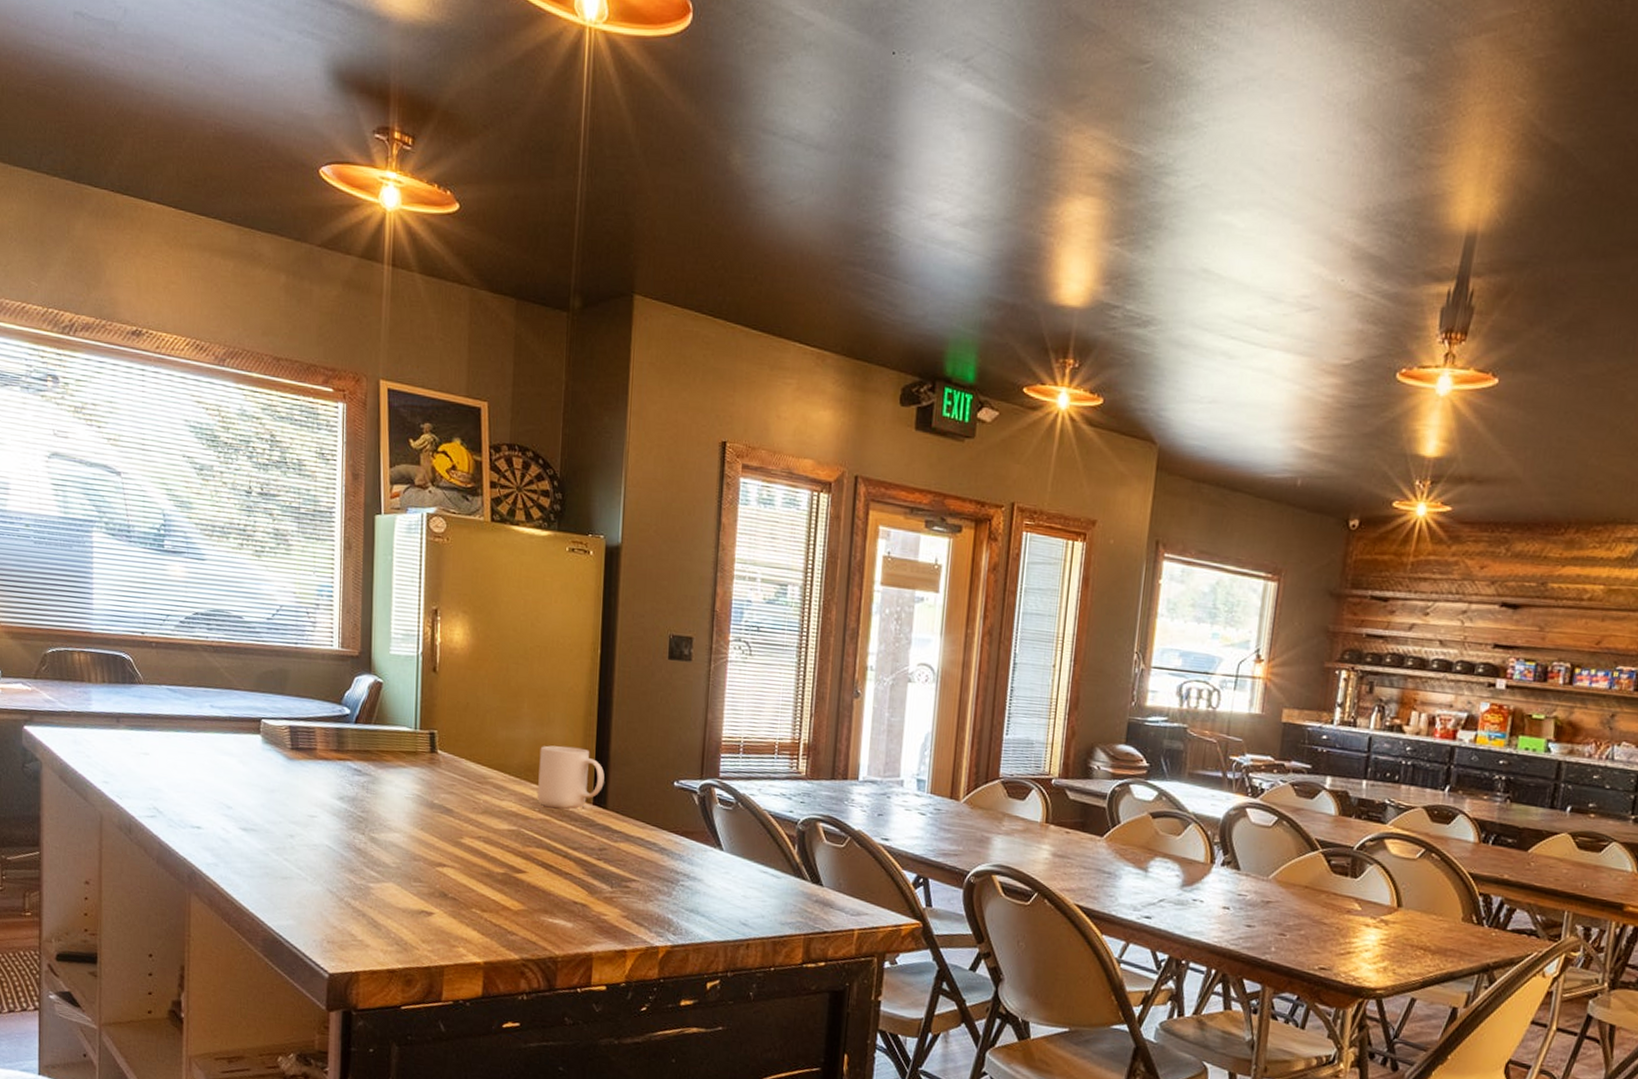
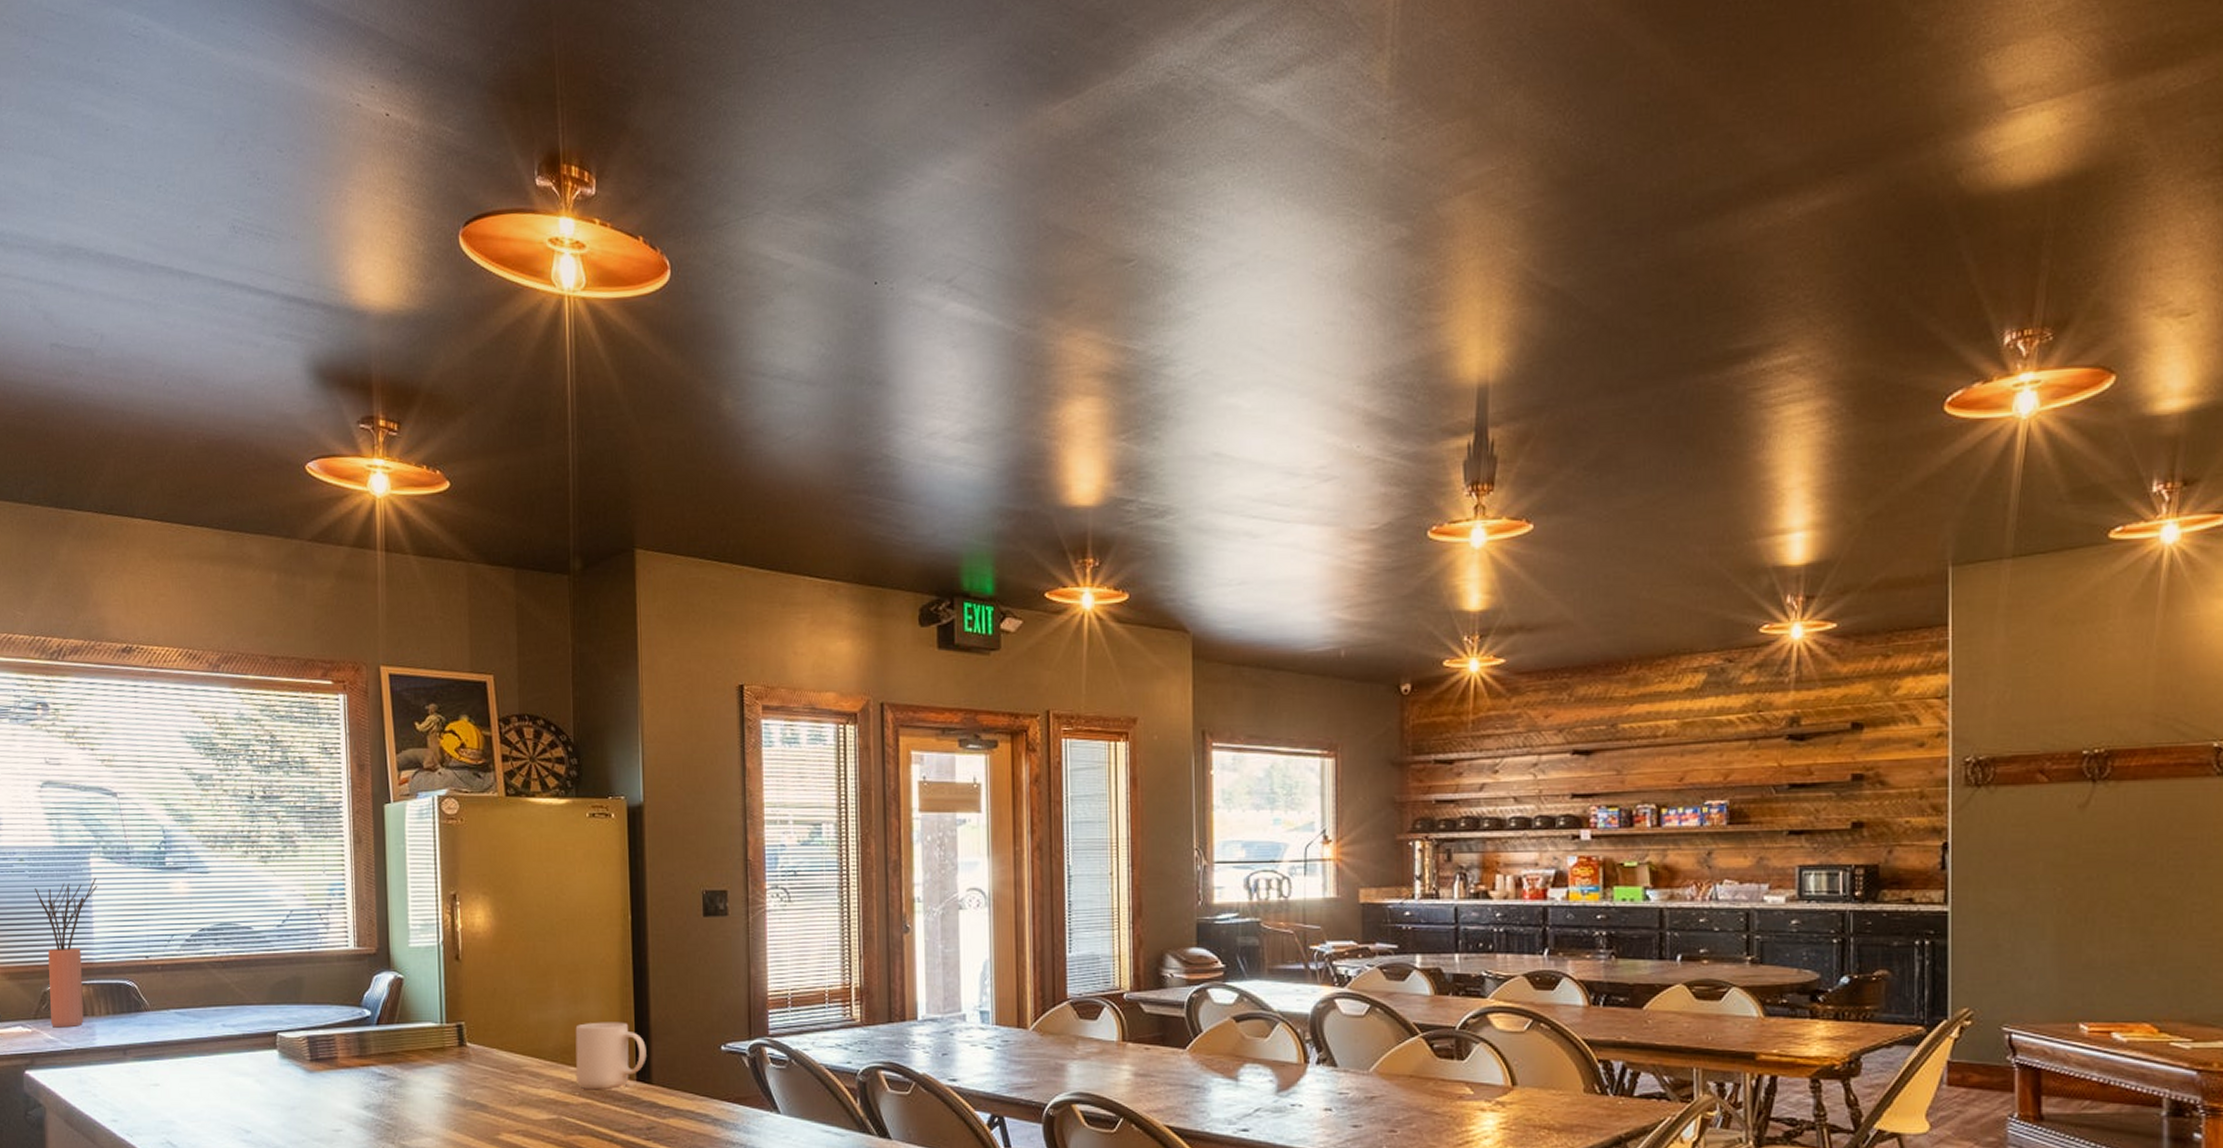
vase: none [39,552,99,691] -> present [35,878,98,1028]

